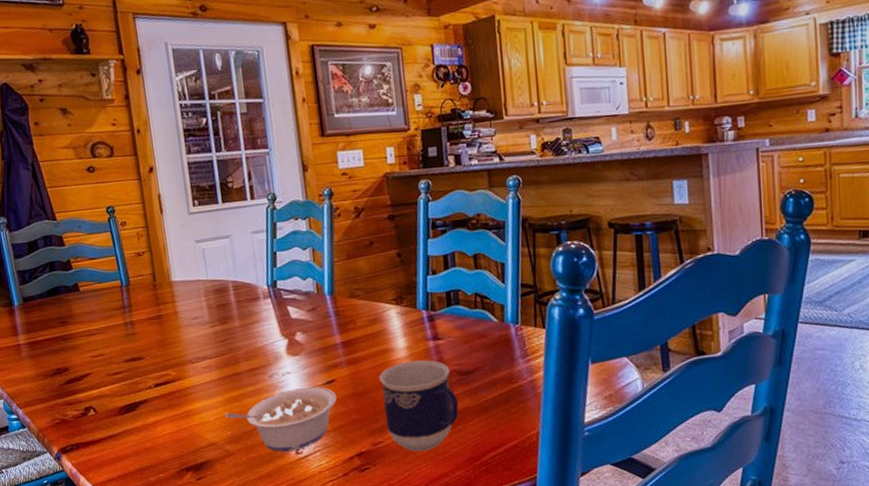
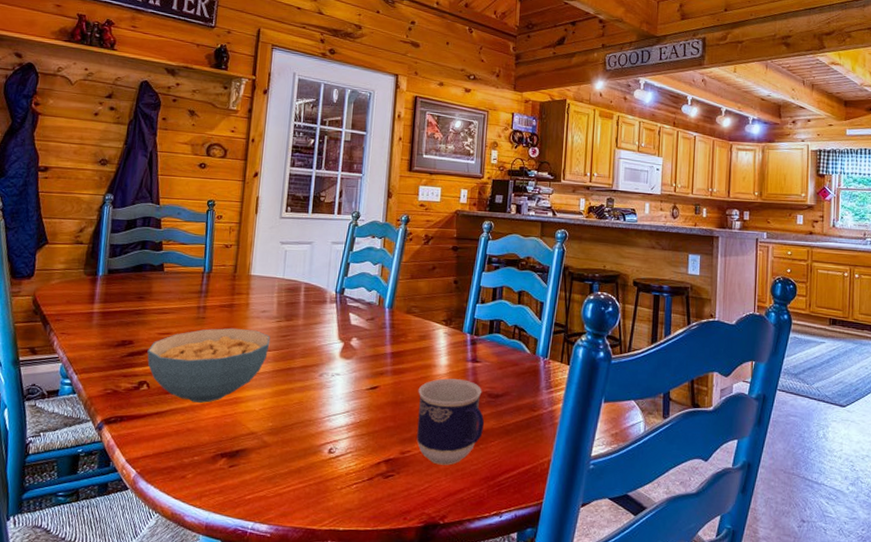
cereal bowl: none [85,339,210,421] -> present [147,328,271,403]
legume: present [225,386,338,452] -> none [271,389,377,450]

